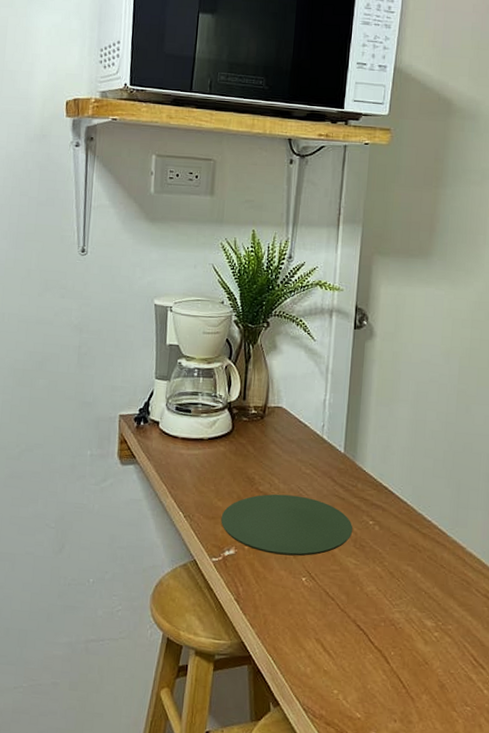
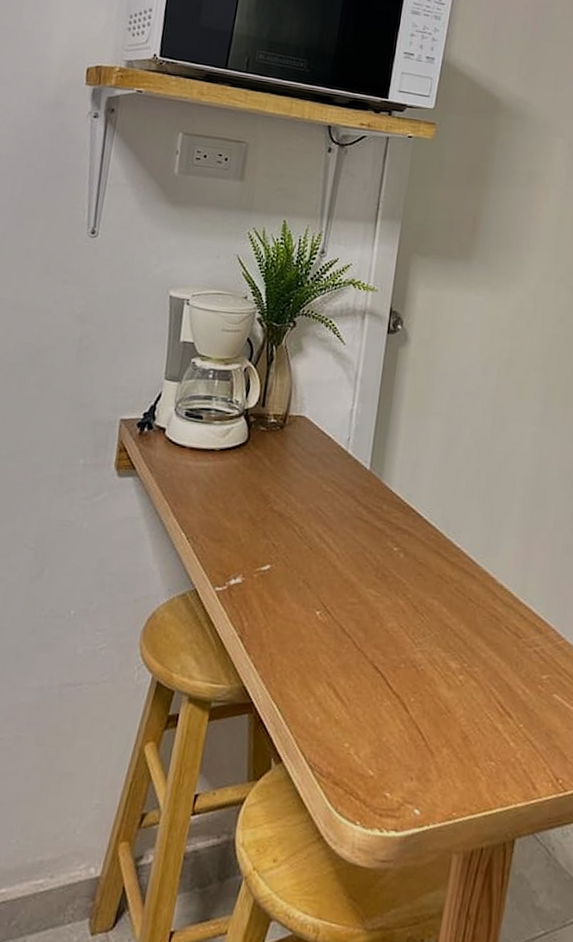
plate: present [221,494,353,556] -> none [228,514,376,587]

